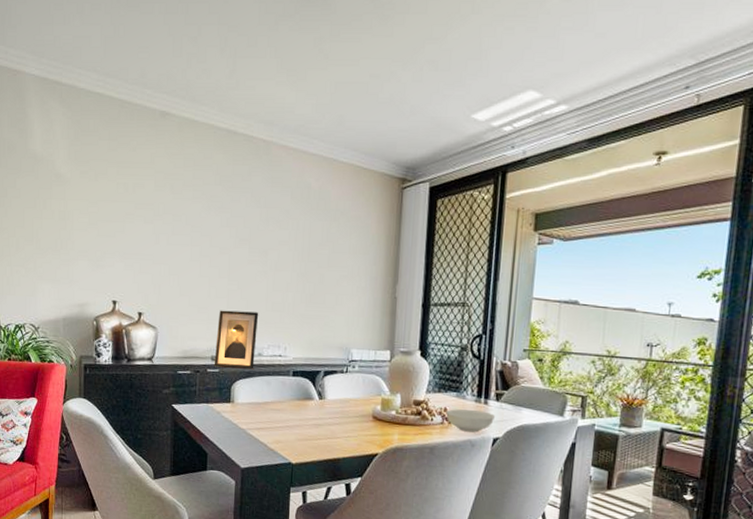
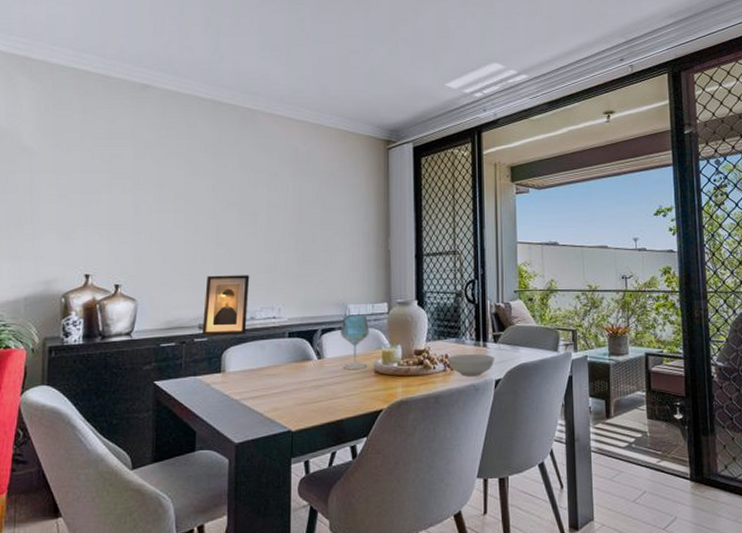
wine glass: none [342,360,370,414] -> present [341,315,369,370]

